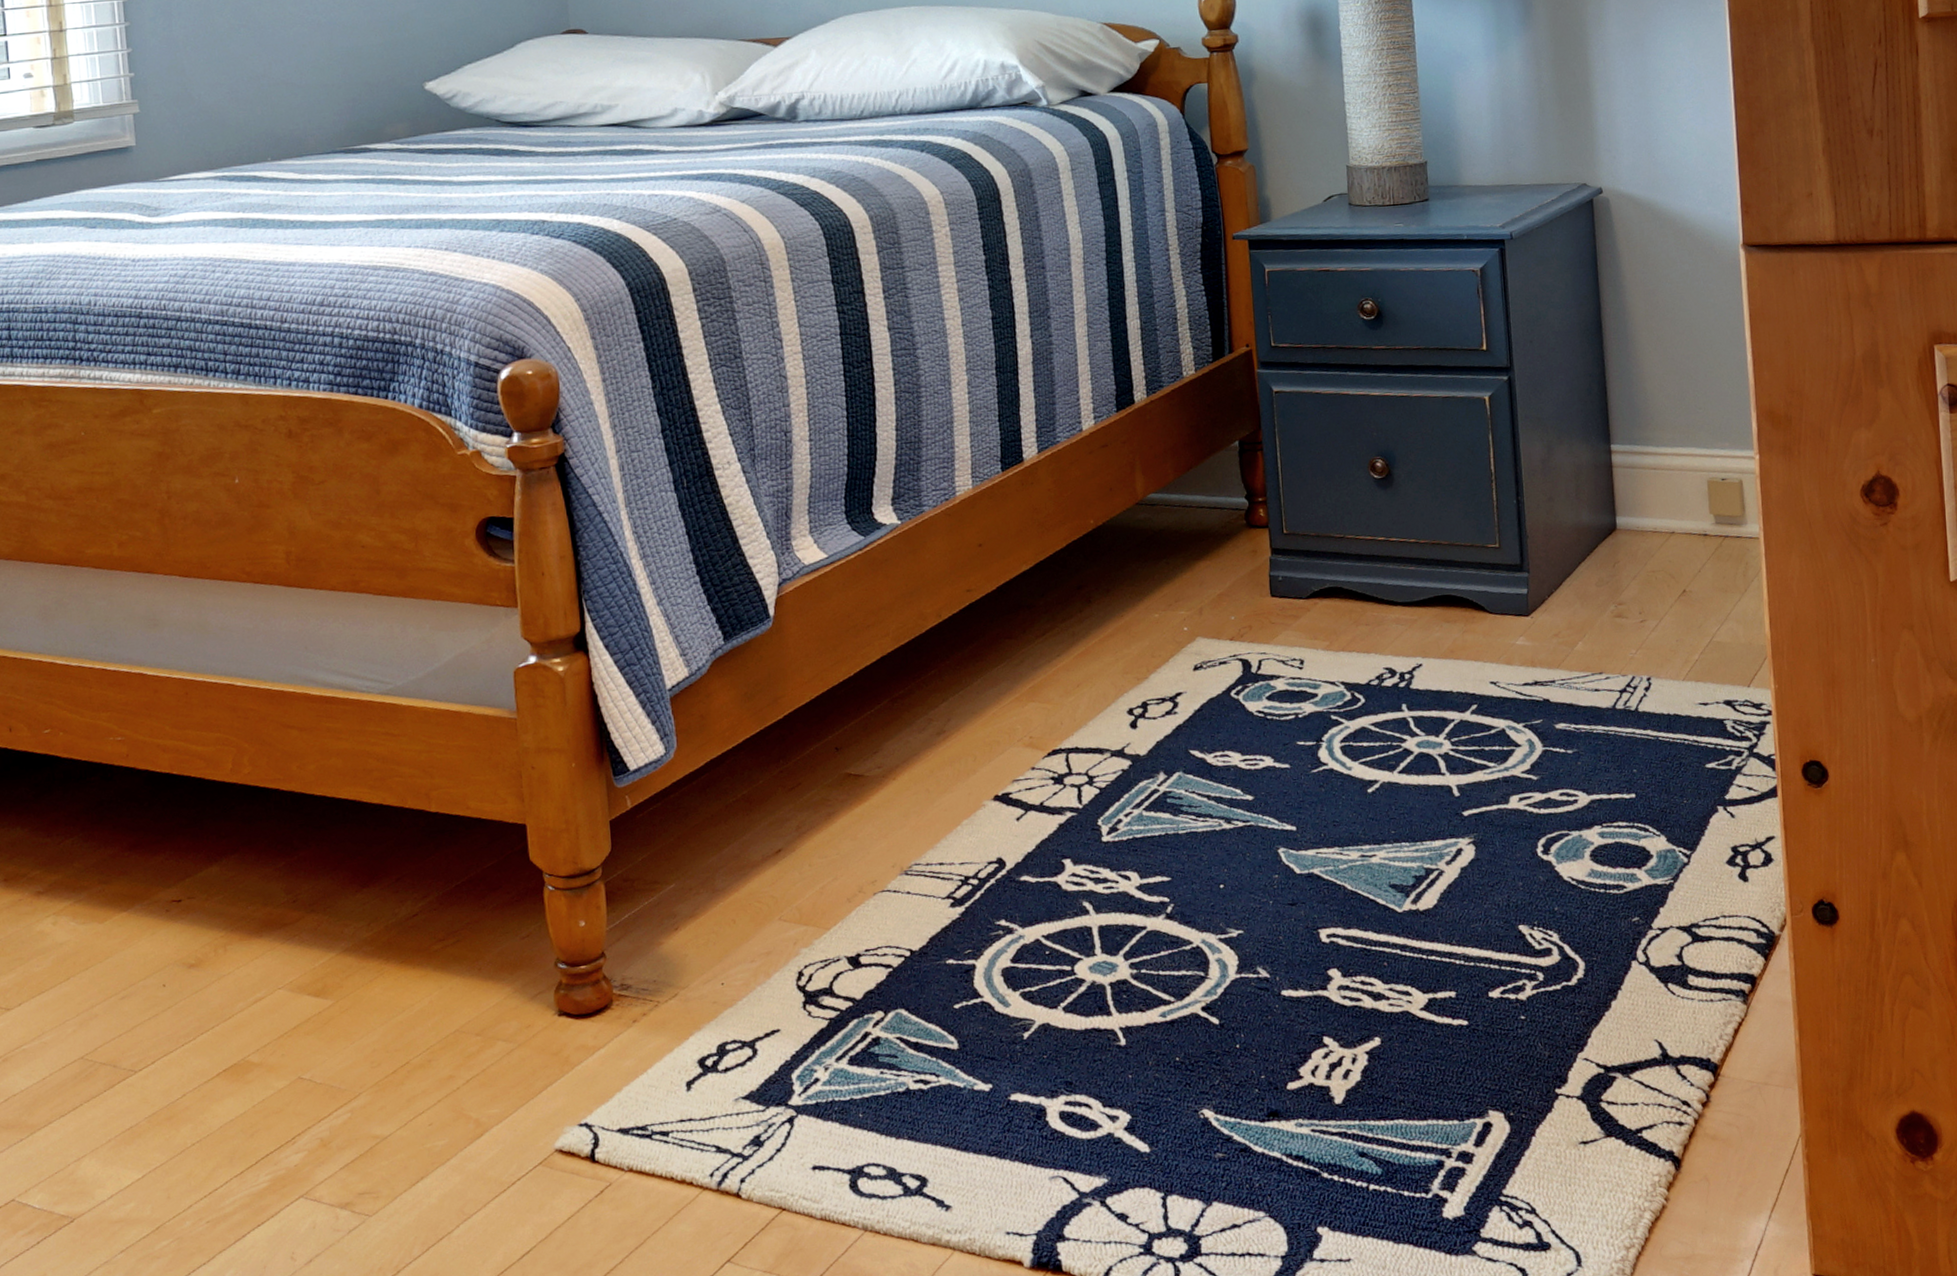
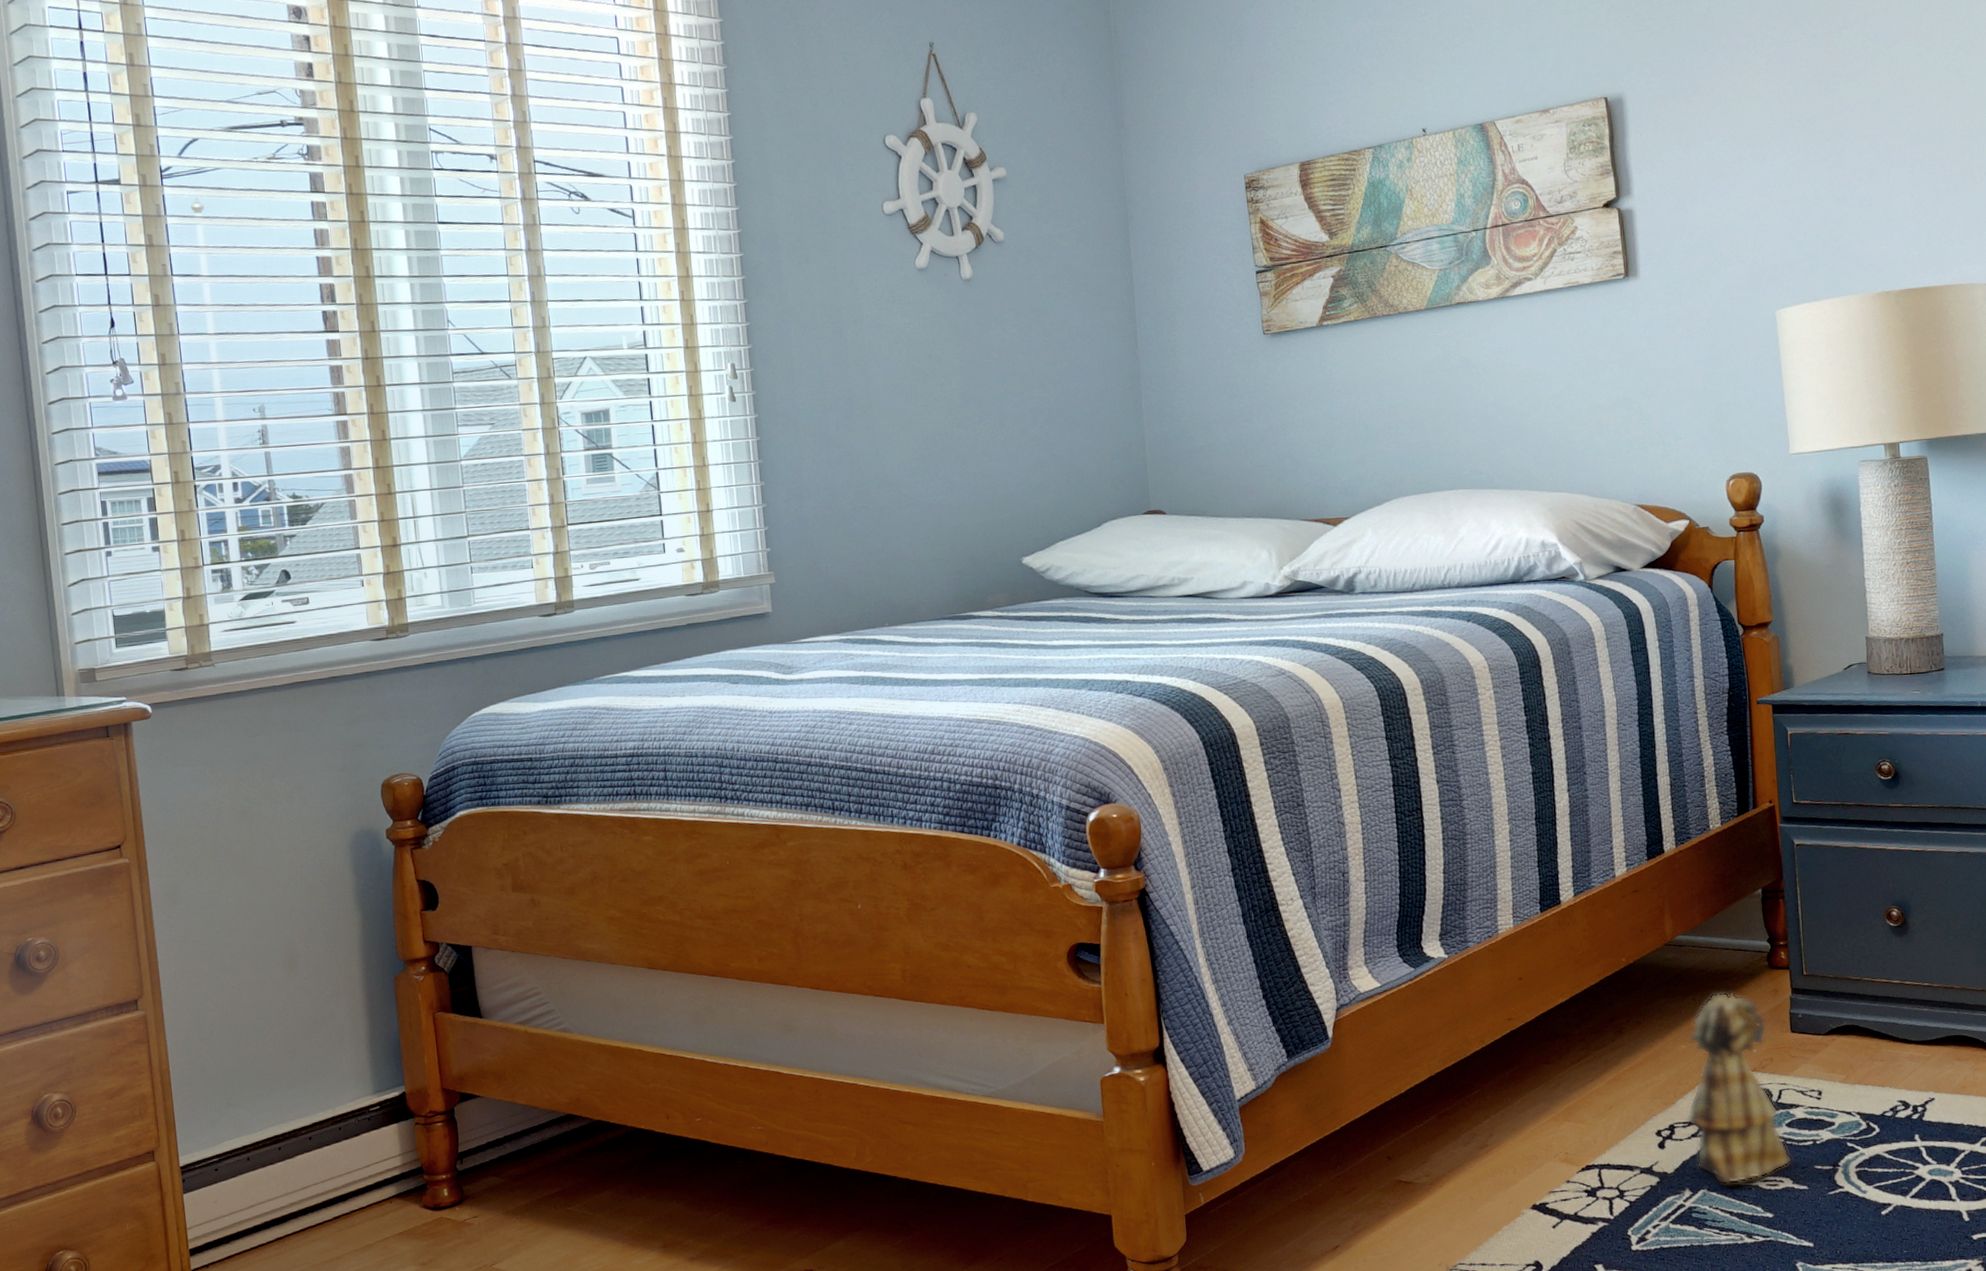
plush toy: none [1159,555,1272,766] -> present [1685,992,1792,1185]

